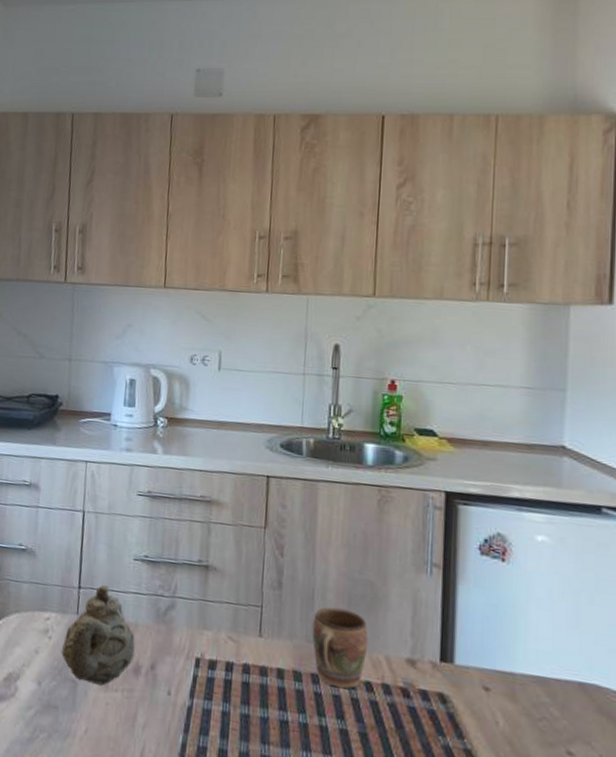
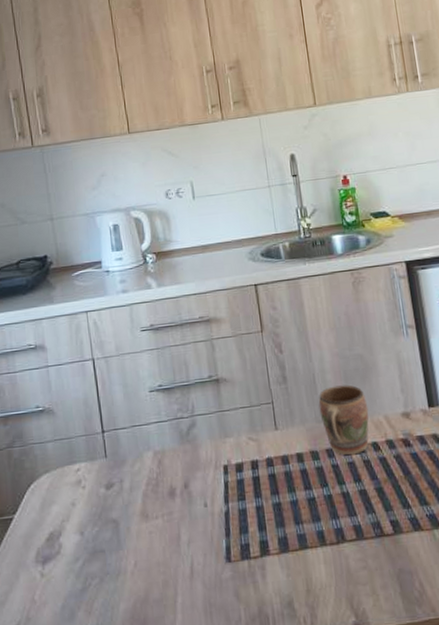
teapot: present [62,584,135,685] -> none [97,422,167,519]

